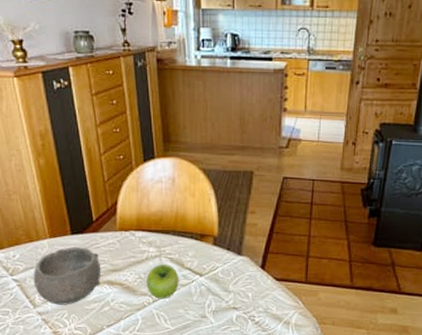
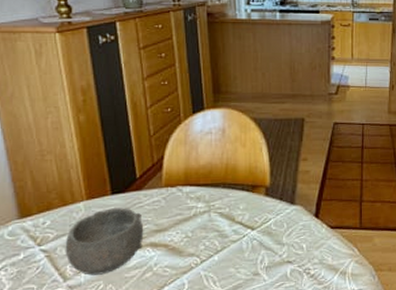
fruit: present [146,264,179,299] -> none [194,220,229,259]

